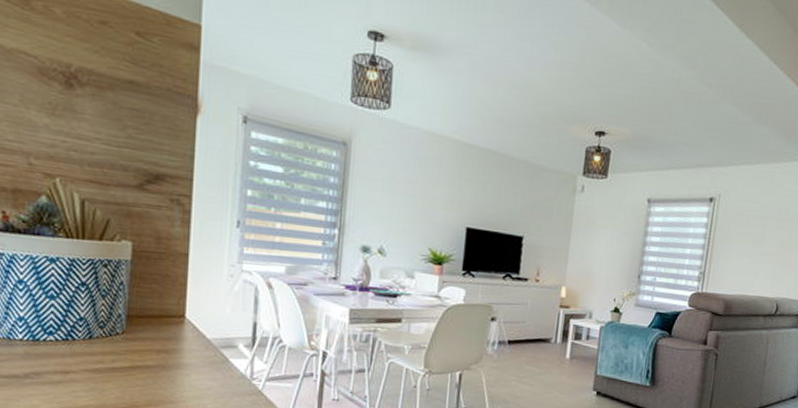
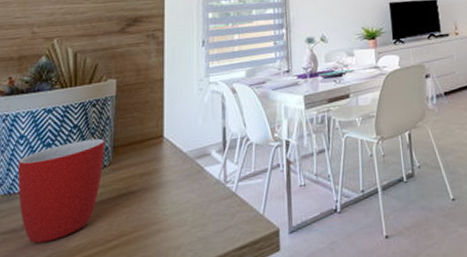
mug: none [18,300,118,396] -> present [17,138,105,244]

